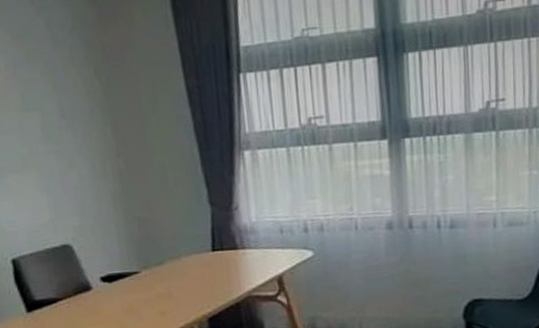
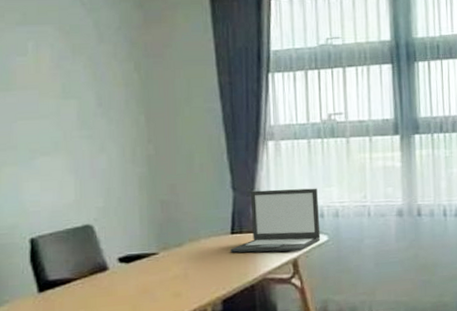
laptop: none [212,200,306,271] -> present [230,188,321,253]

